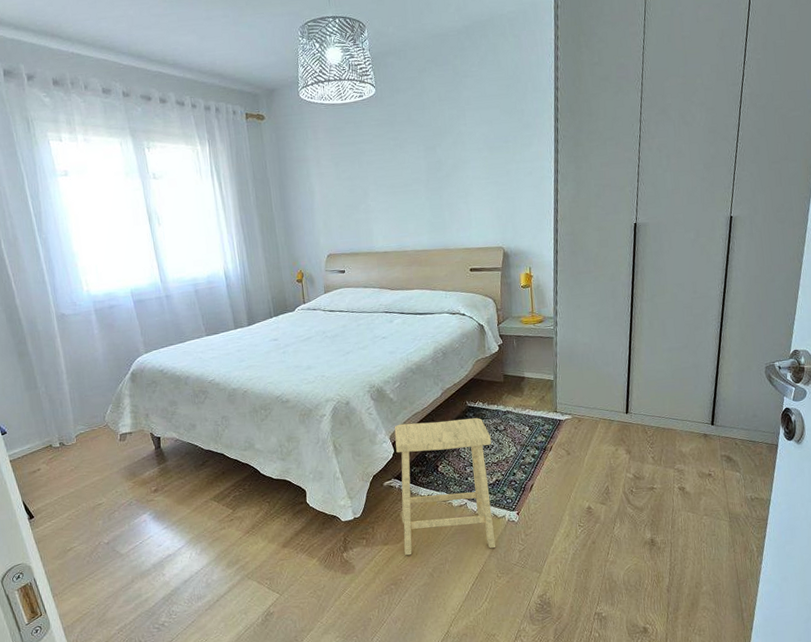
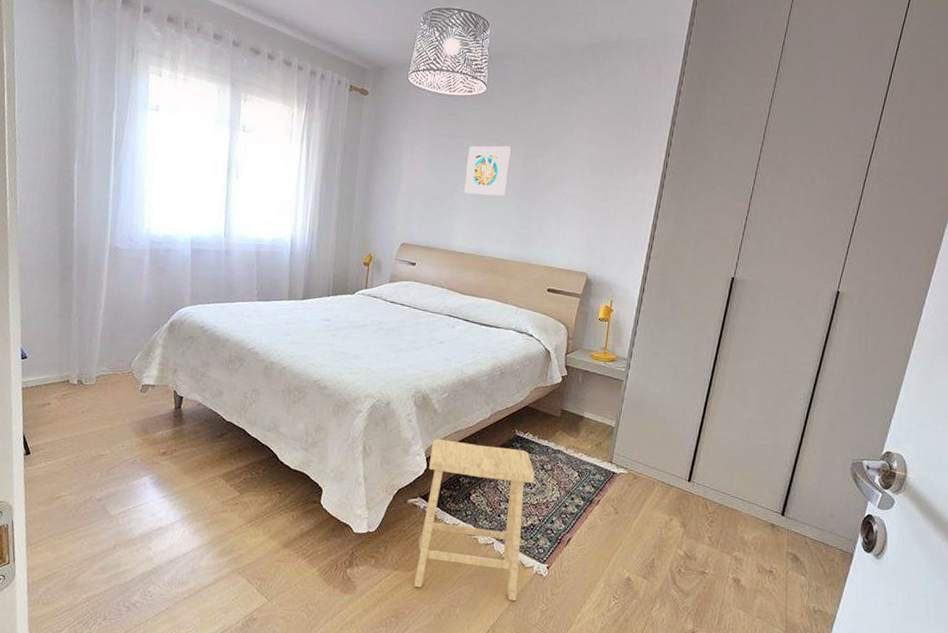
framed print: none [371,142,414,195] -> present [464,146,511,196]

